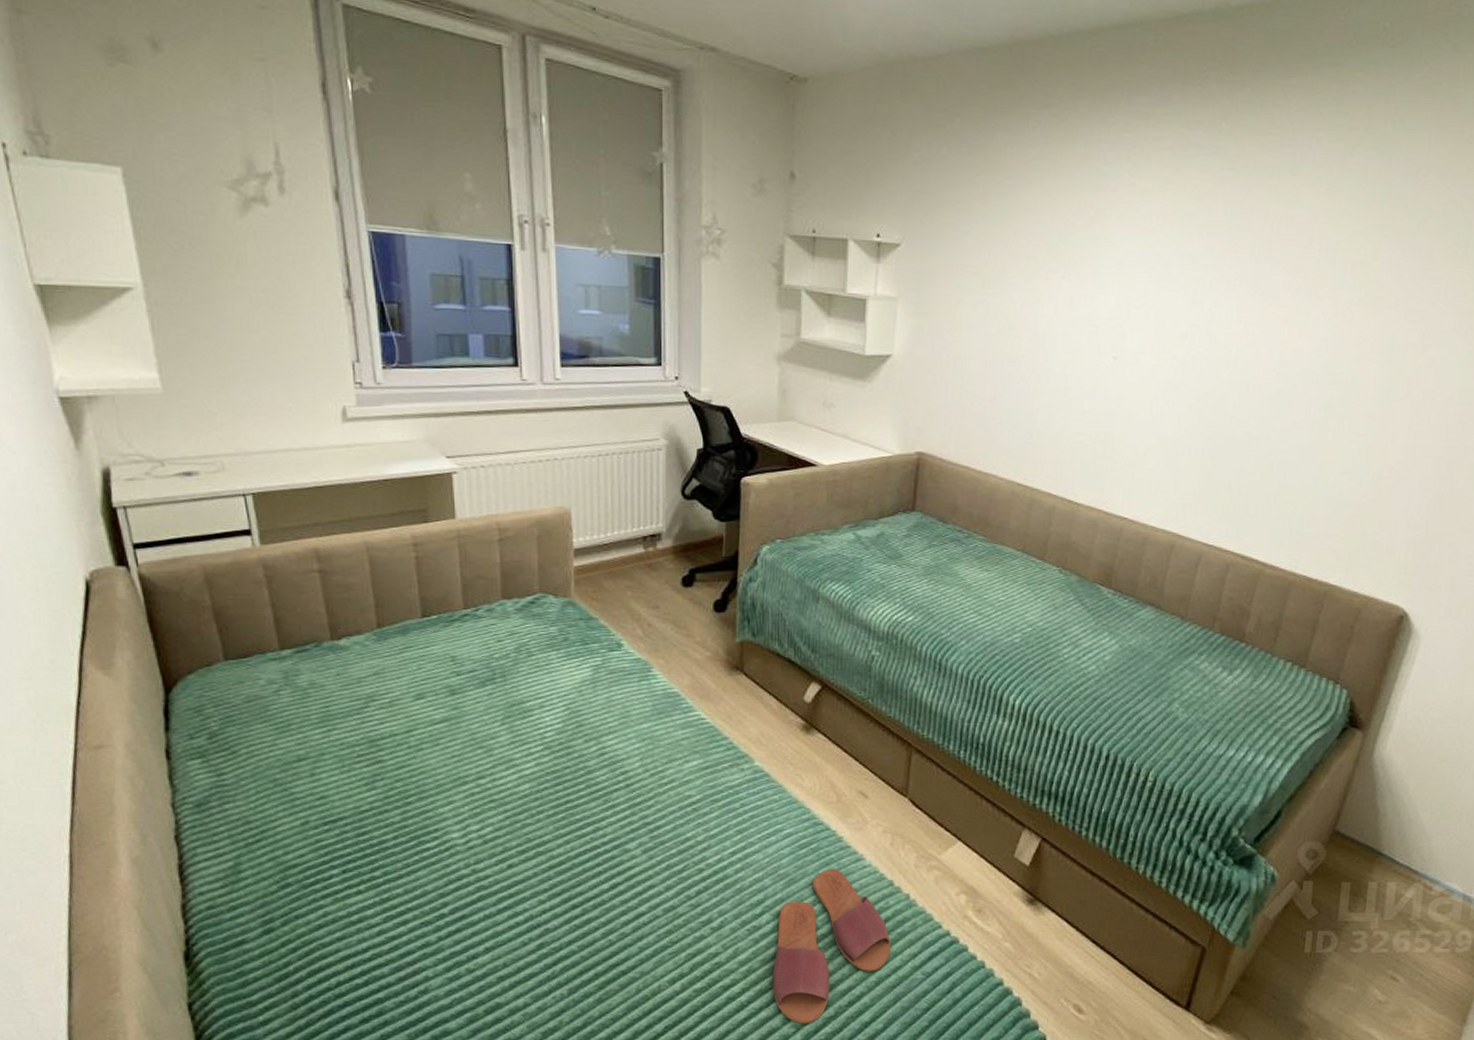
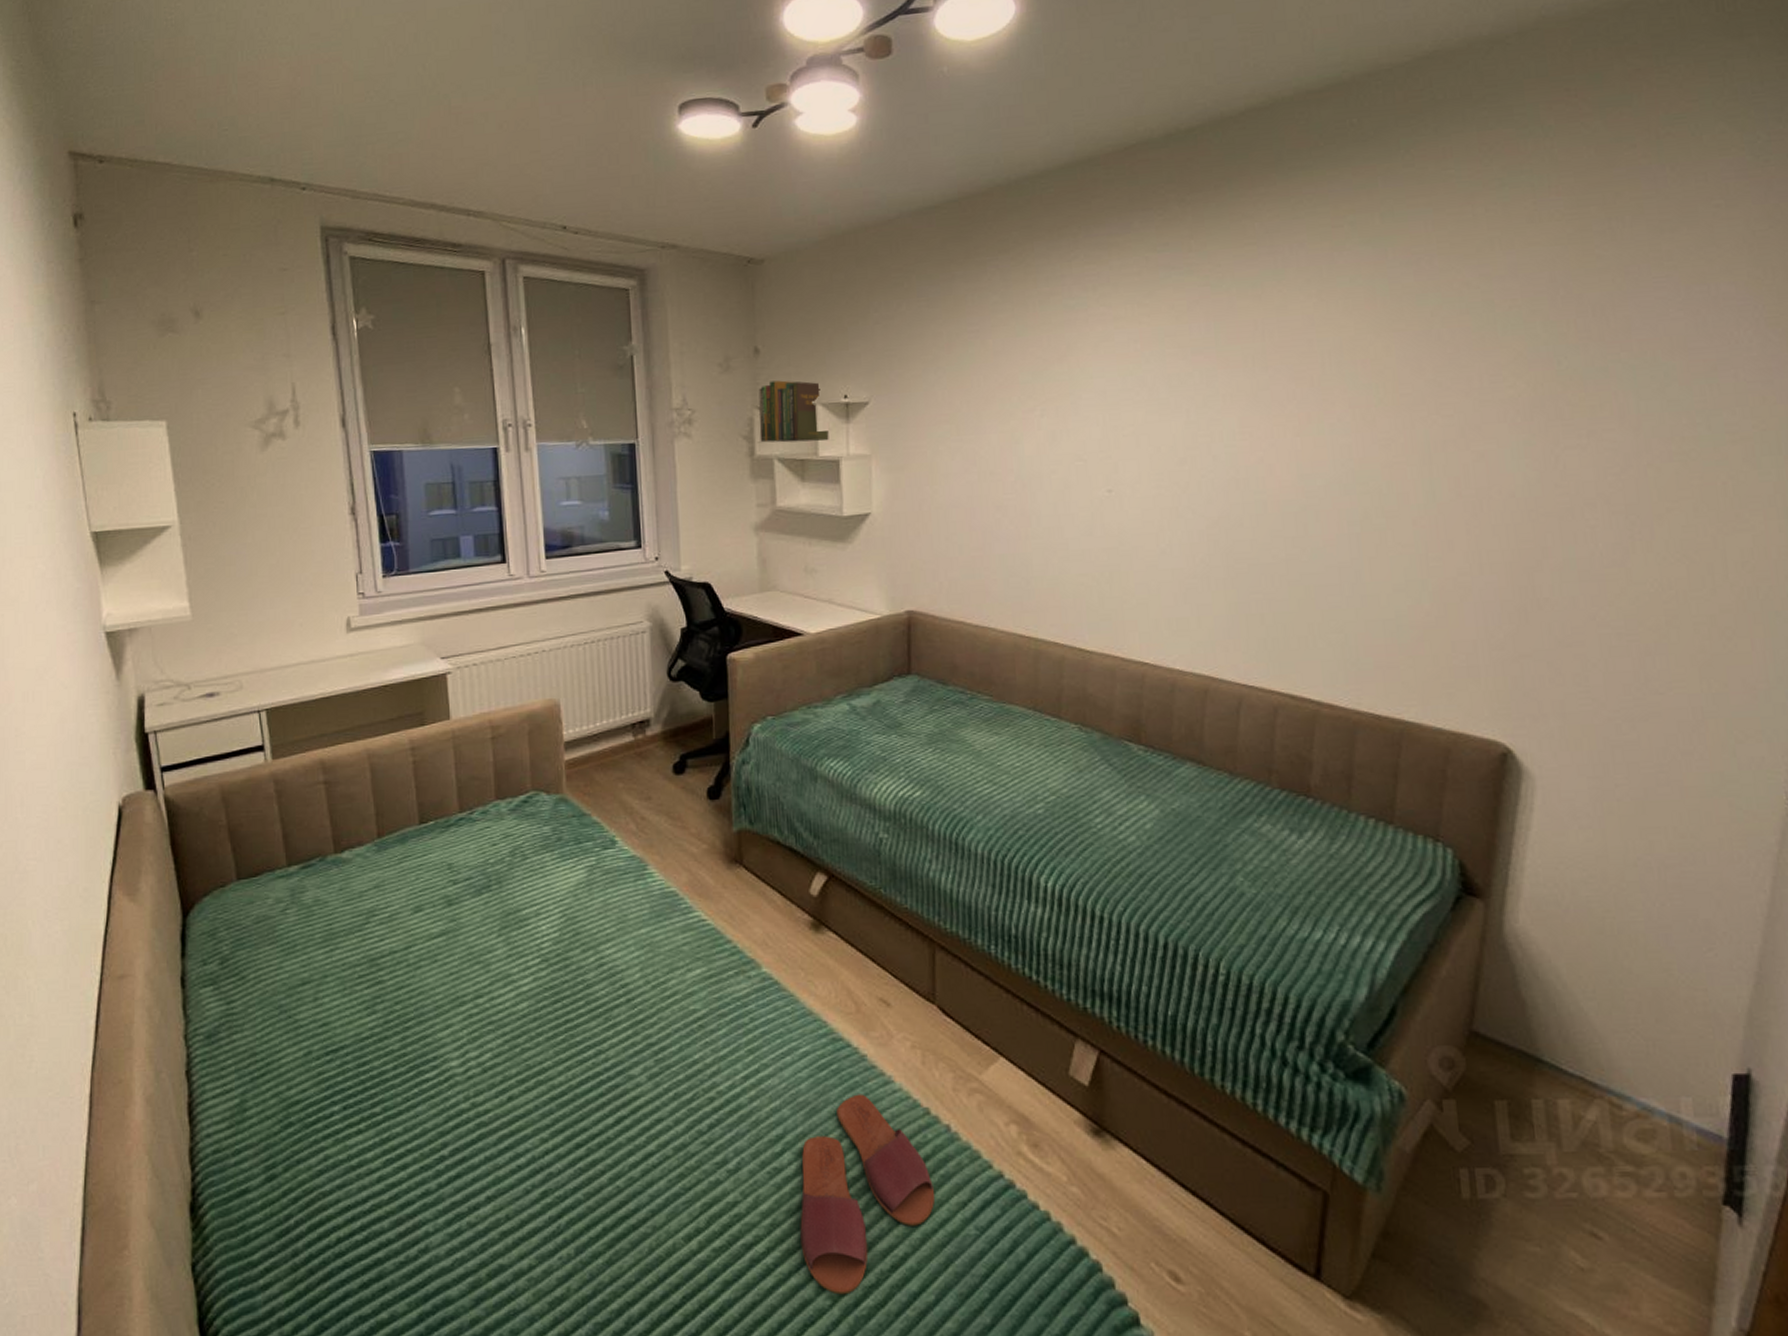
books: none [789,210,858,279] -> present [758,380,829,443]

